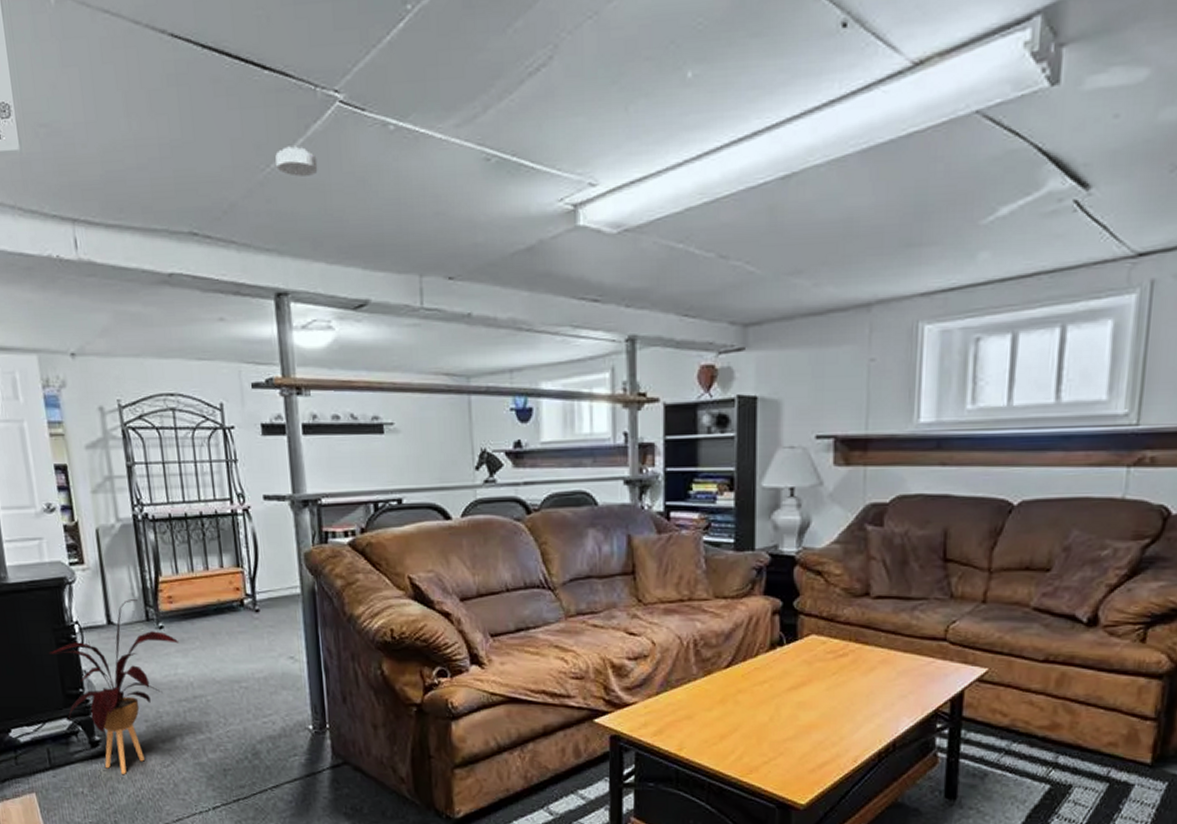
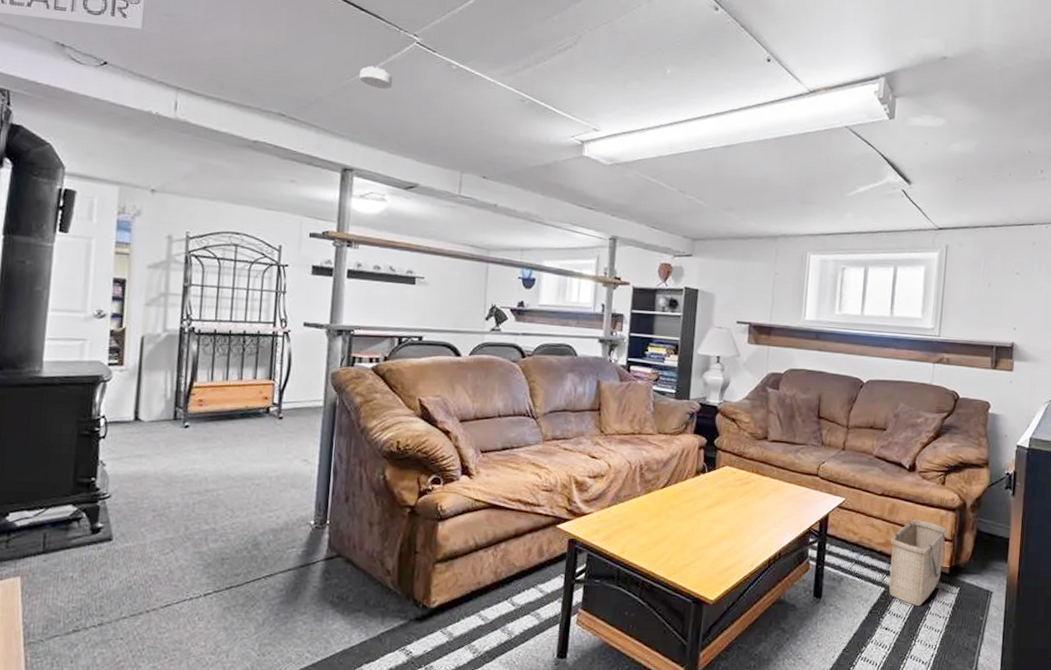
house plant: present [48,599,180,774] -> none [68,400,202,560]
basket: none [1057,691,1147,807] -> present [889,519,946,606]

